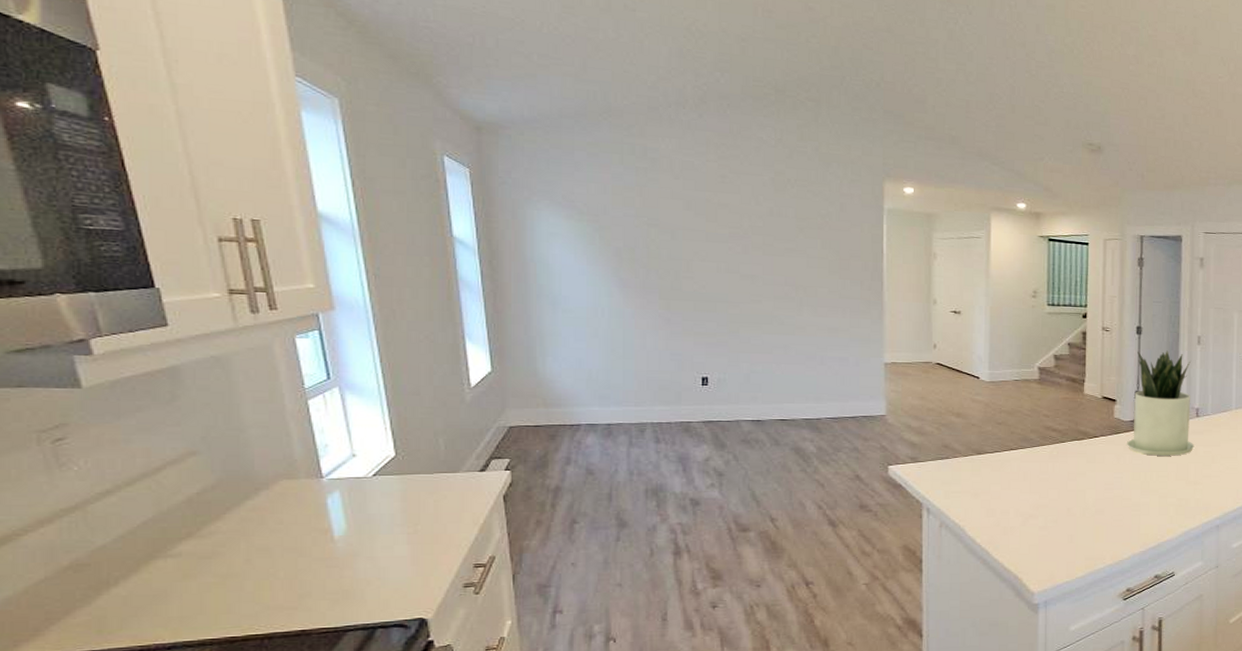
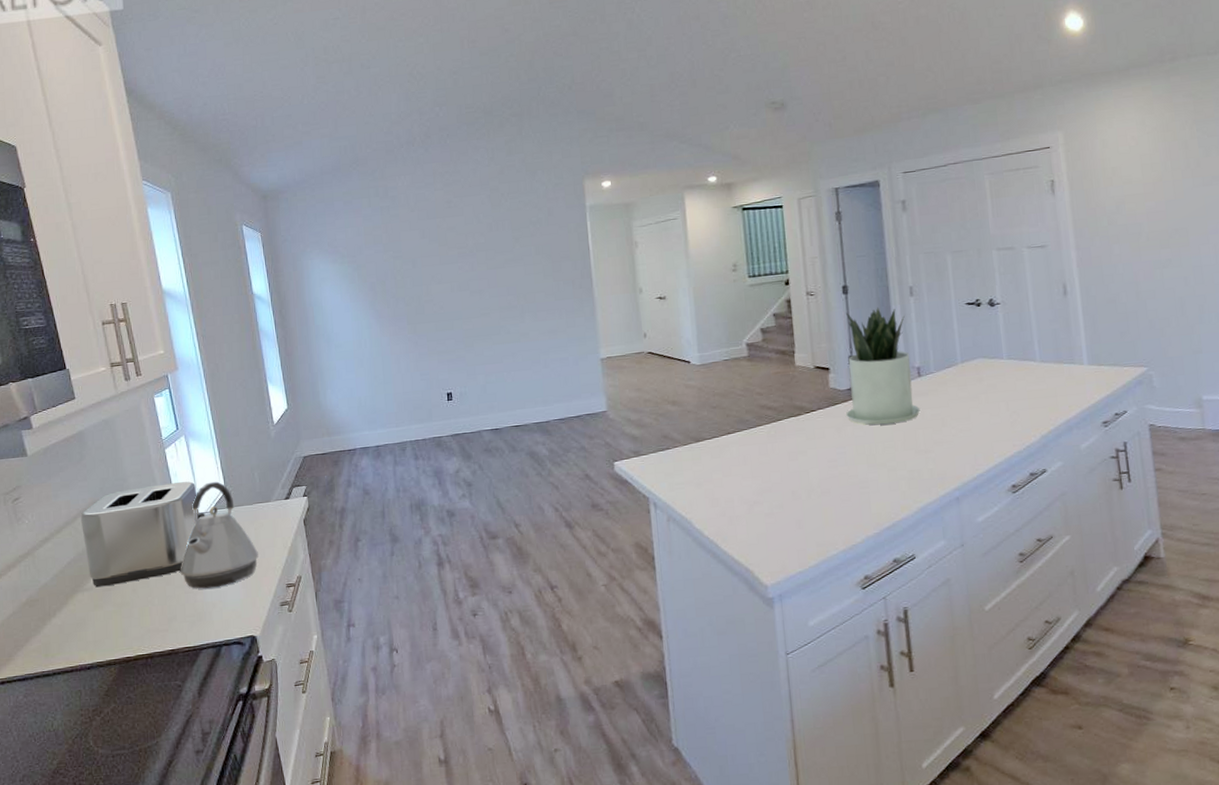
toaster: none [166,440,363,554] -> present [80,481,205,588]
kettle: none [320,443,437,564] -> present [180,481,258,589]

